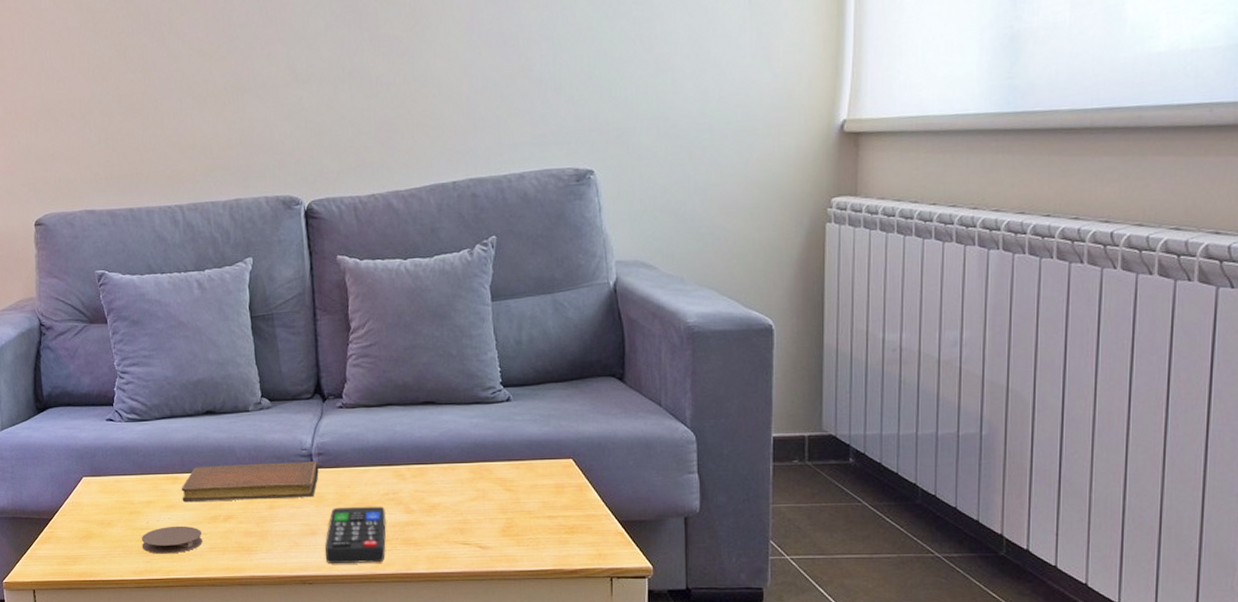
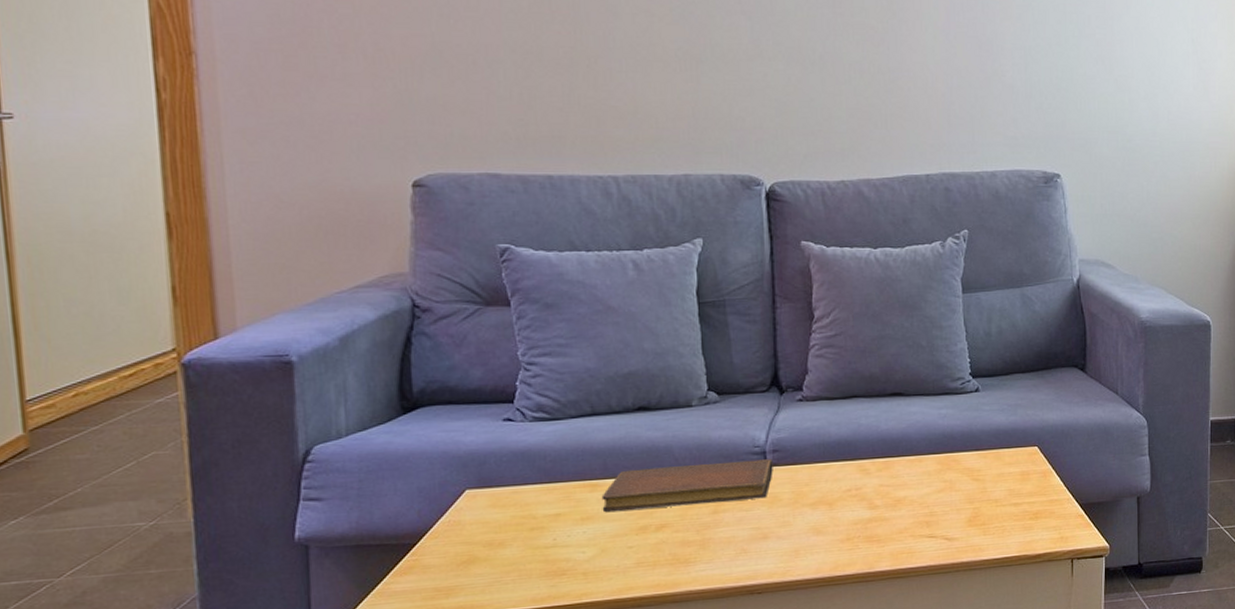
coaster: present [141,525,202,554] -> none [544,539,627,576]
remote control: present [325,506,386,563] -> none [778,503,848,569]

